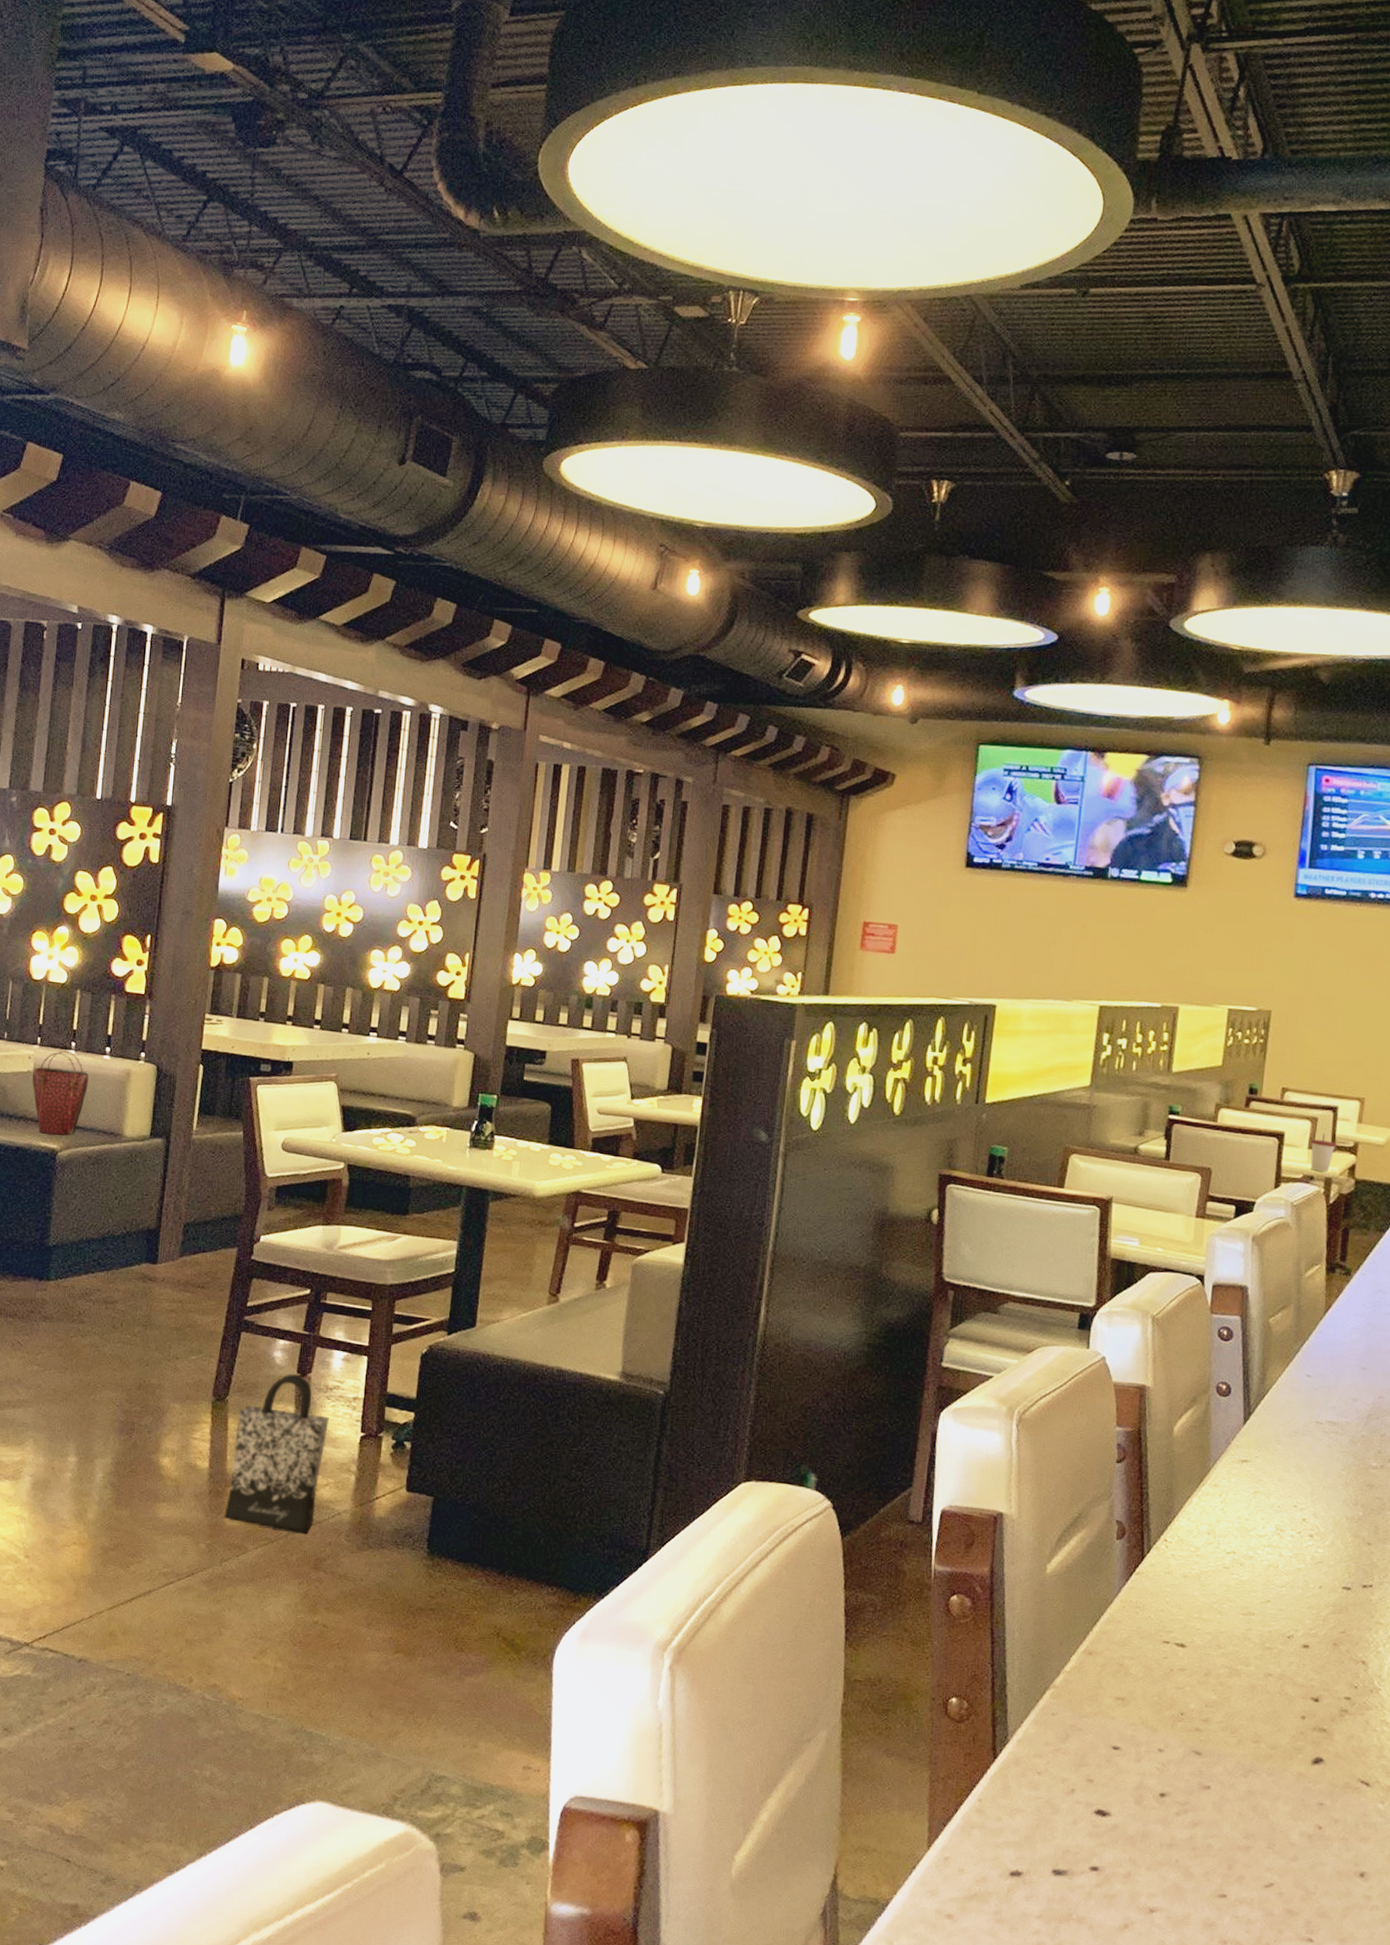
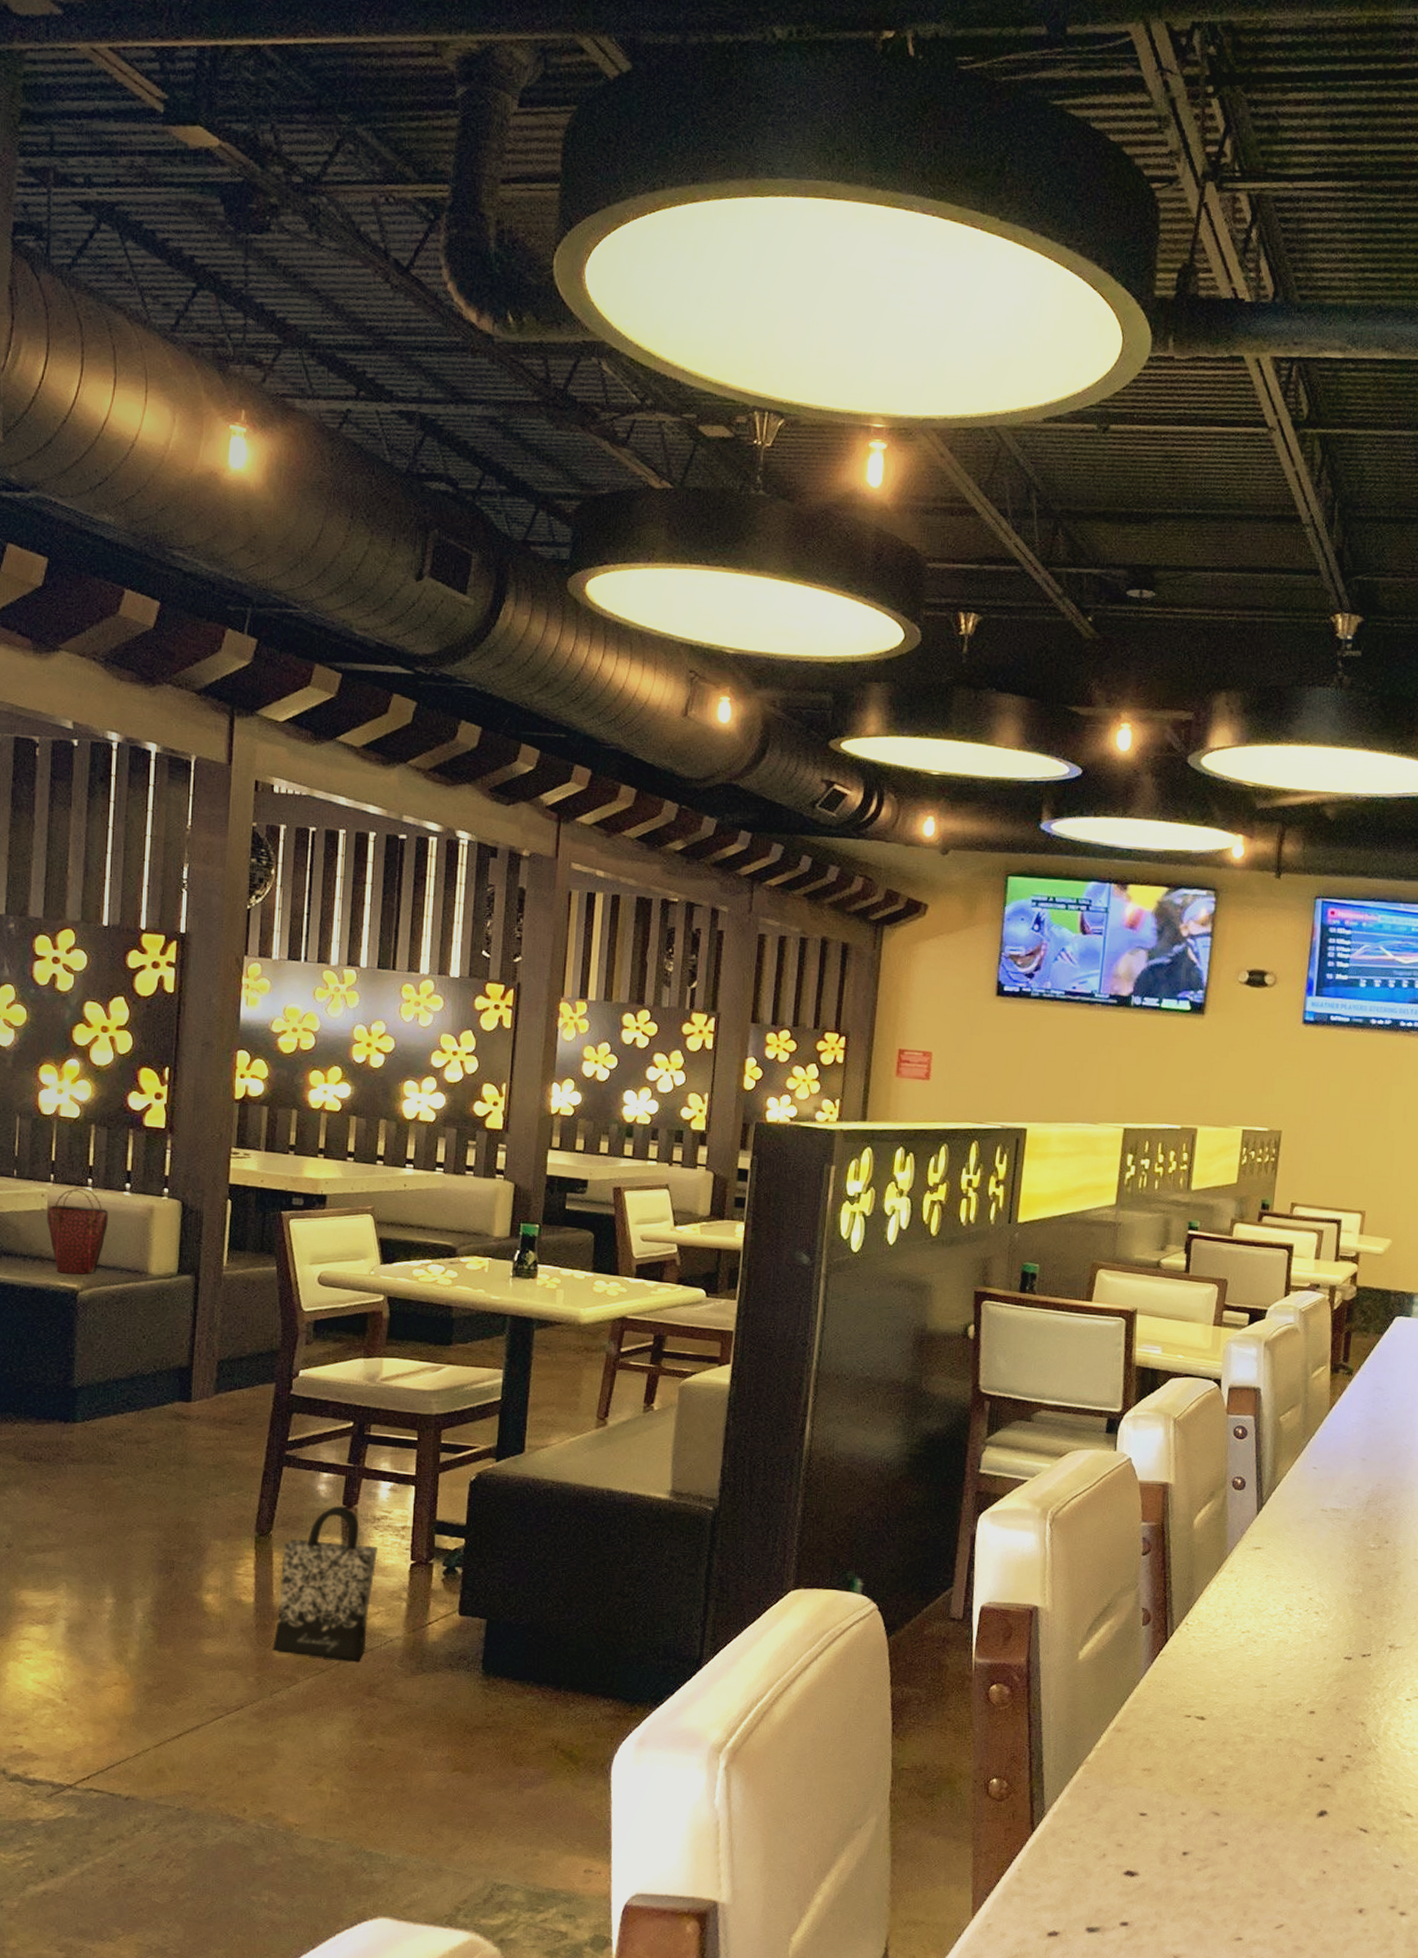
cup: present [1310,1133,1337,1173] -> none [1316,1245,1341,1281]

